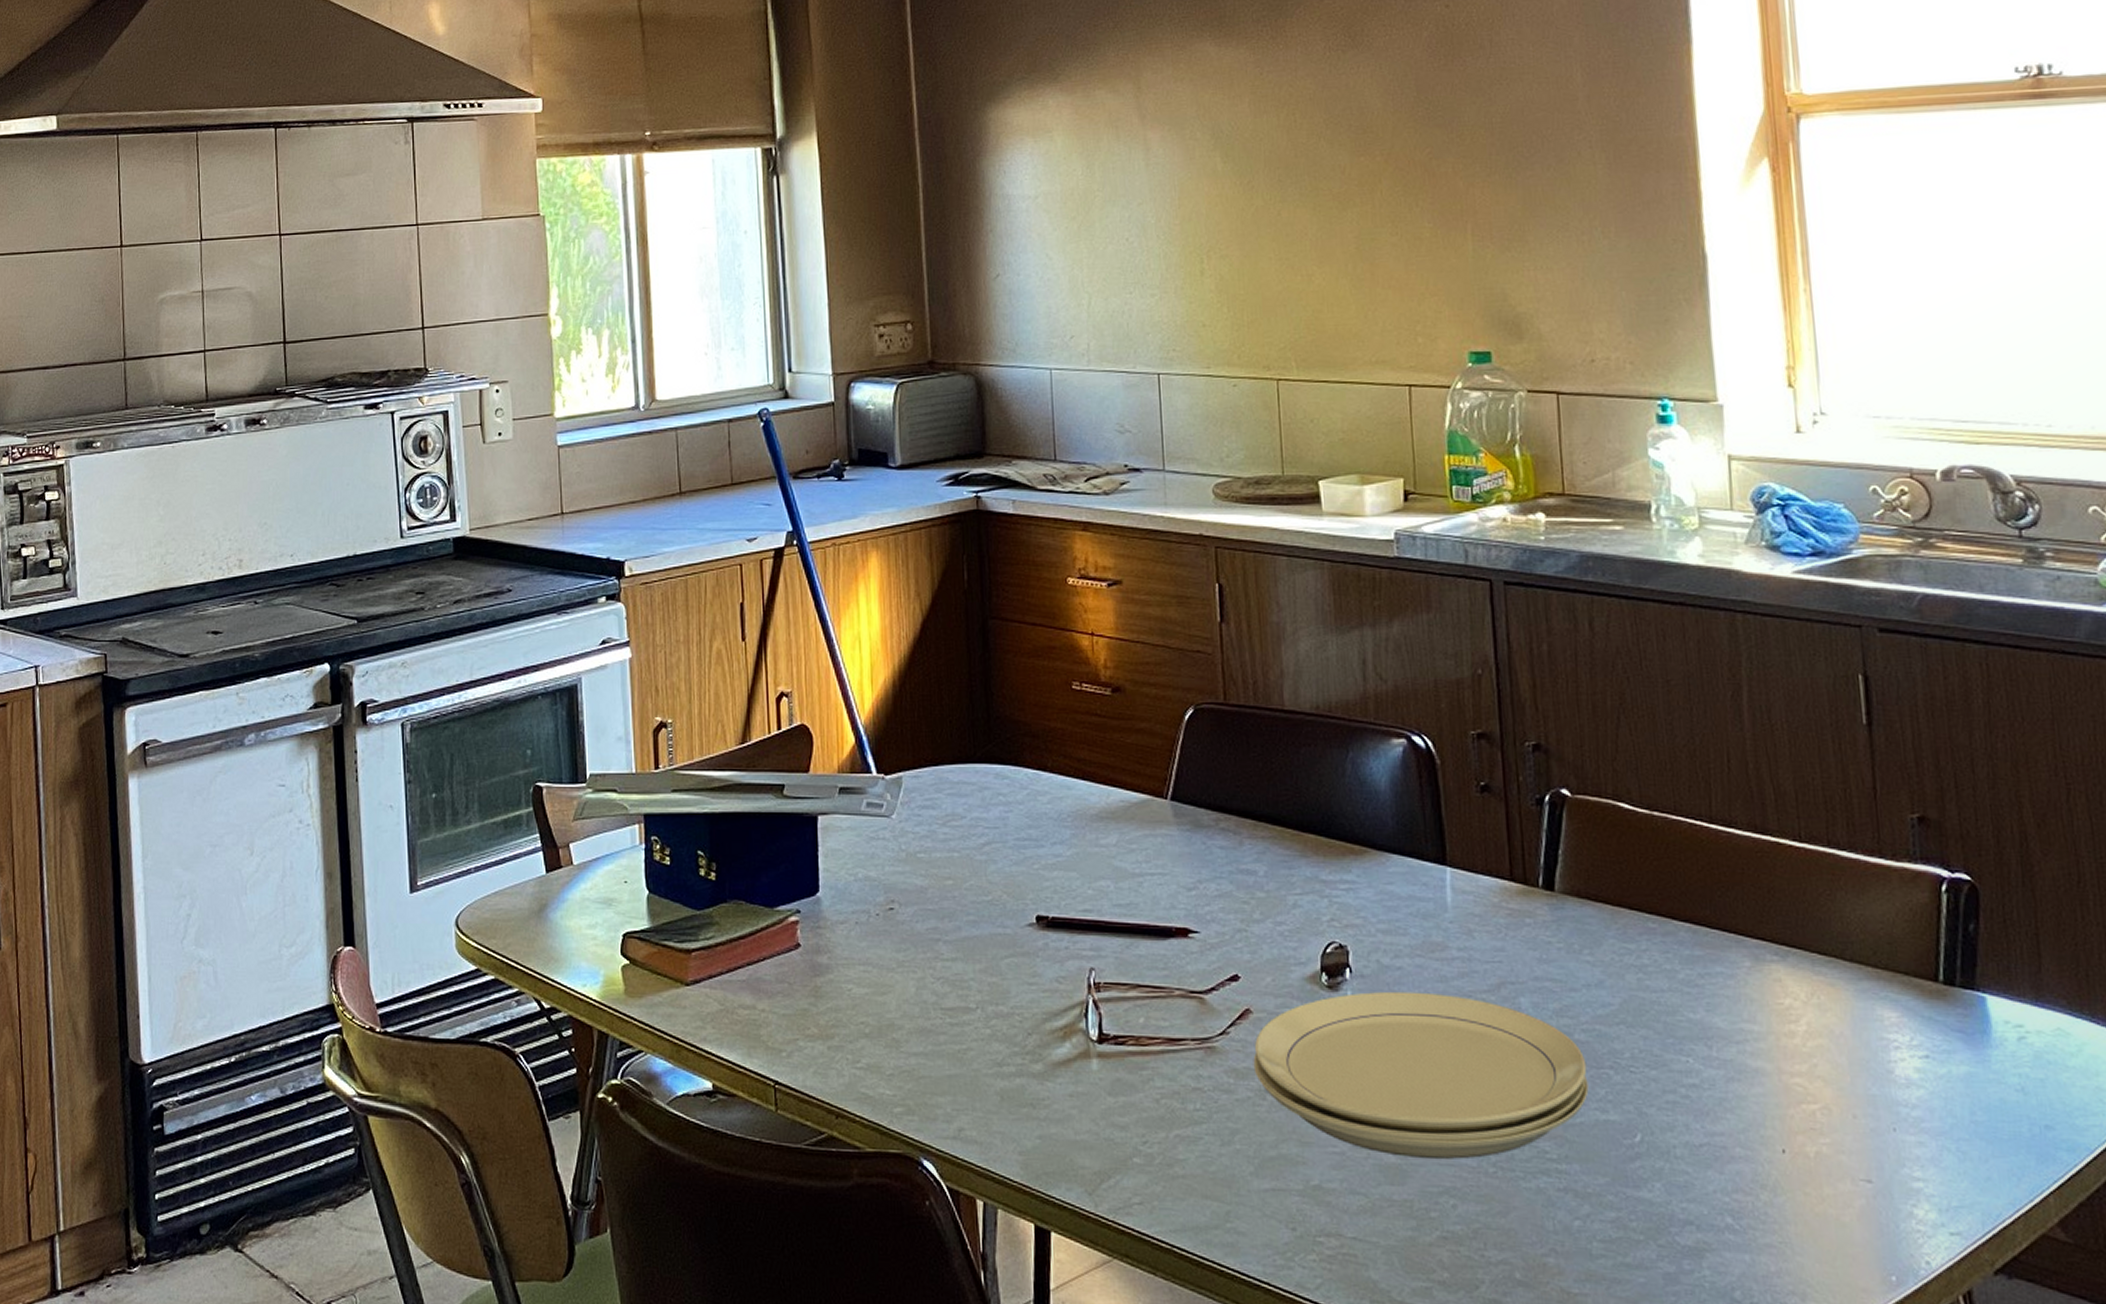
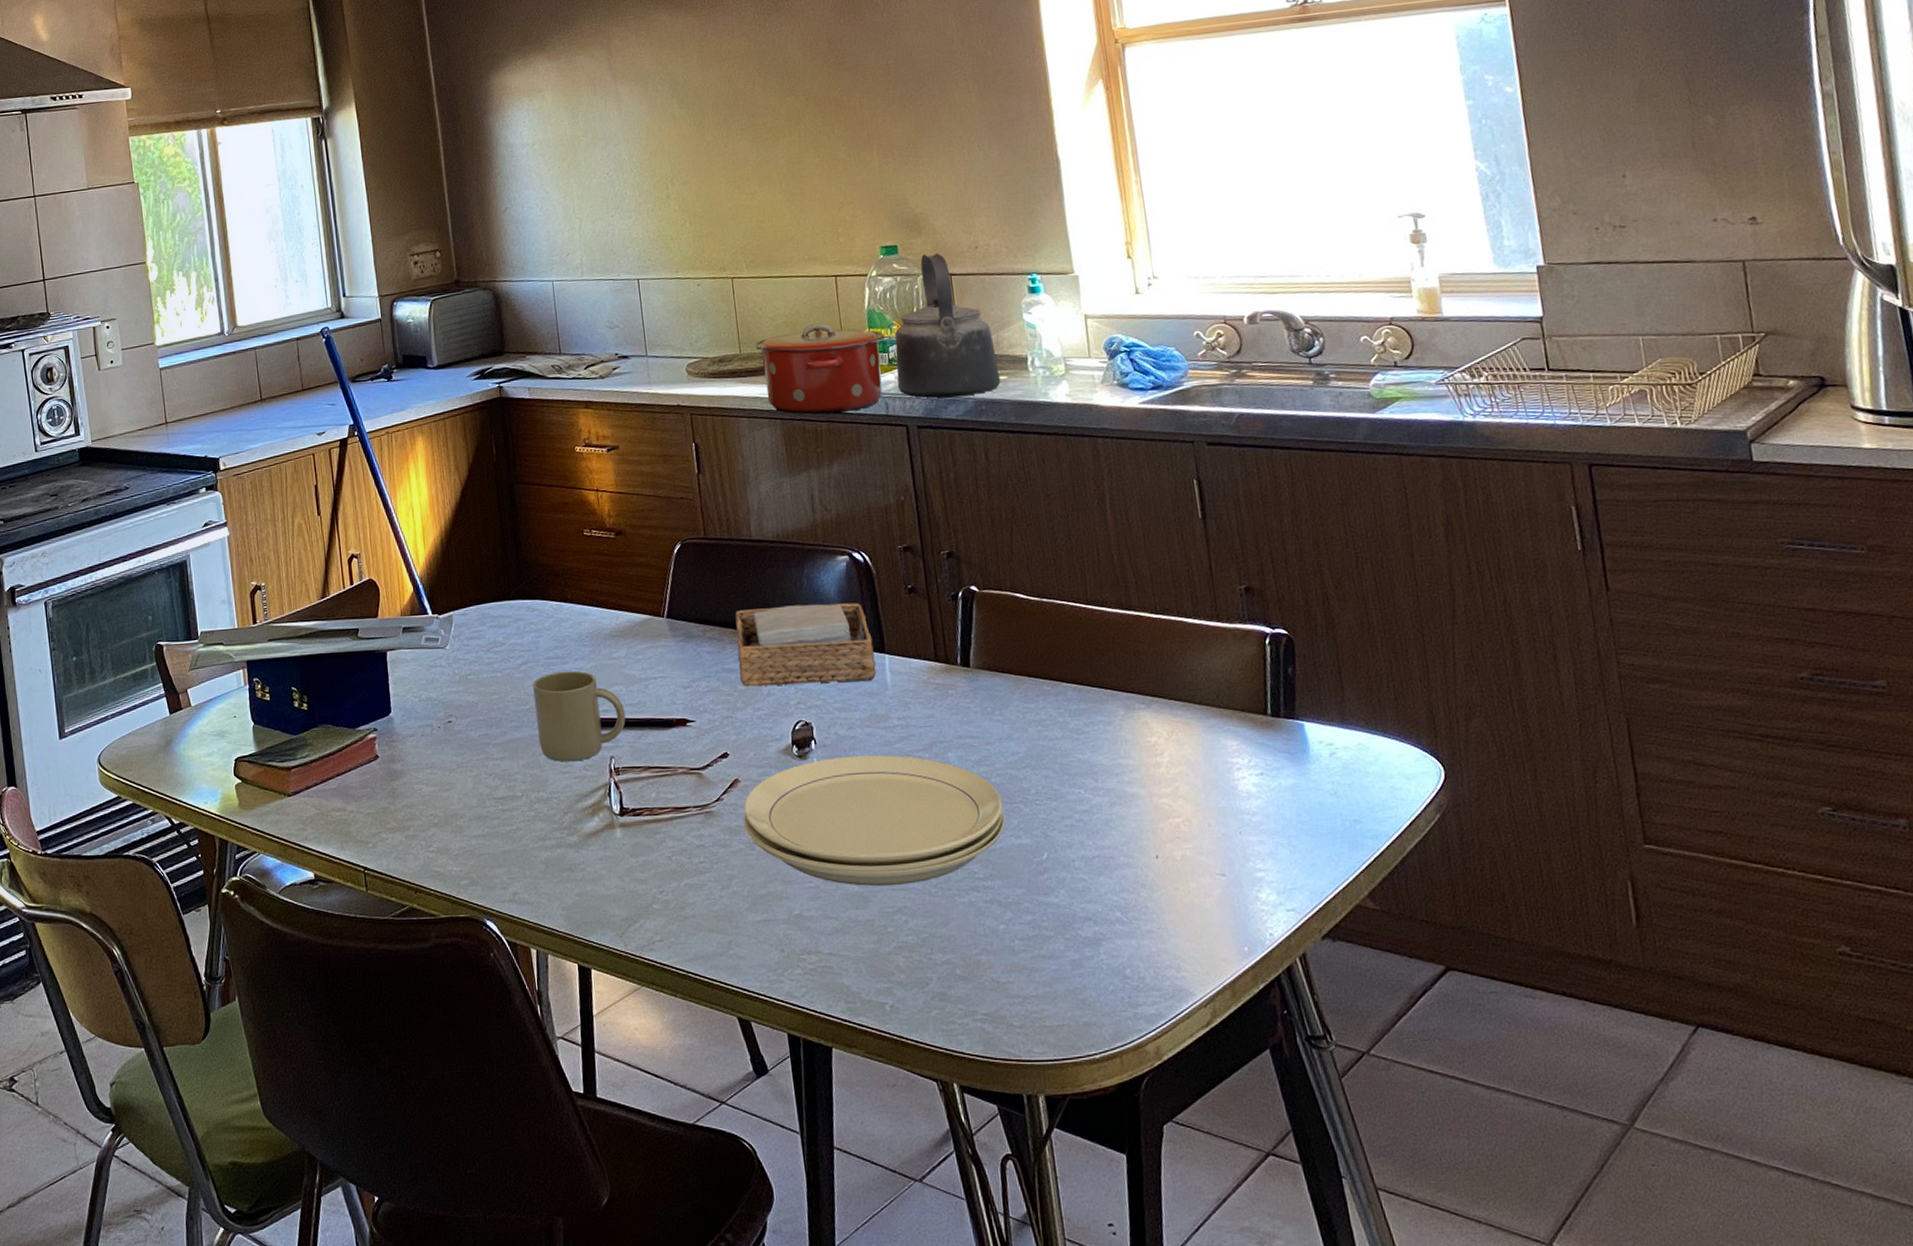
mug: none [997,857,1113,971] -> present [533,670,626,762]
napkin holder: none [1257,796,1434,899] -> present [735,602,877,687]
casserole: none [1300,443,1469,558] -> present [753,323,885,415]
kettle: none [1481,364,1615,549] -> present [894,253,1001,398]

